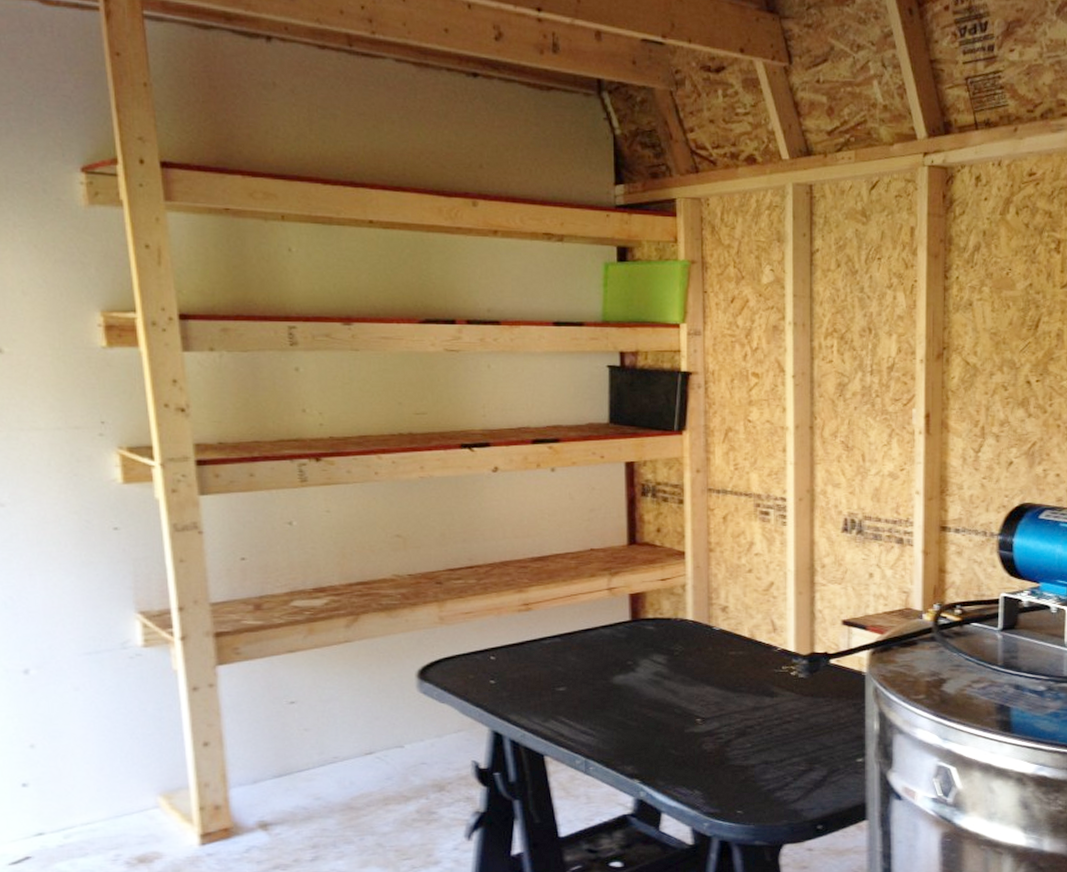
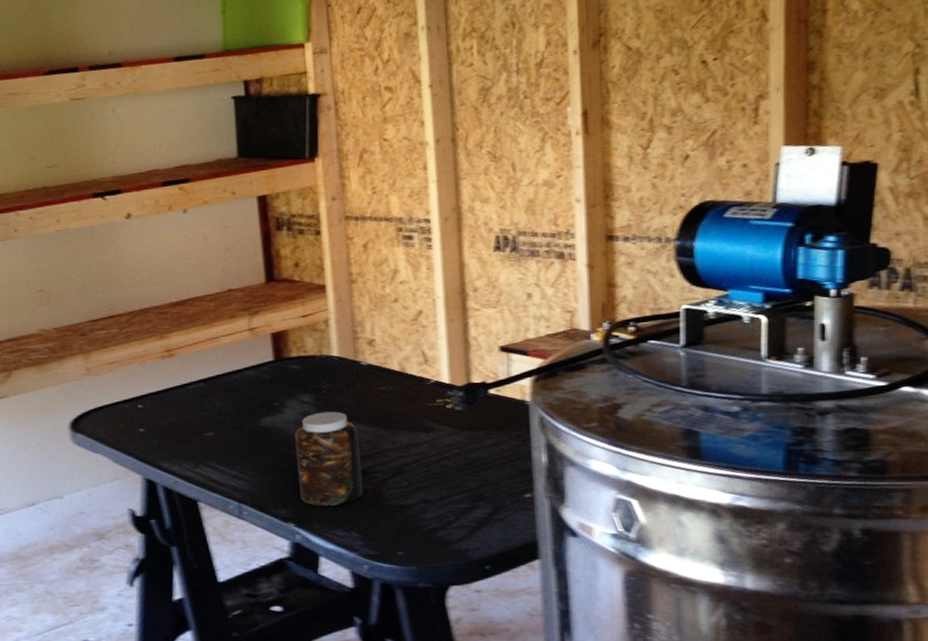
jar: none [645,673,708,764] -> present [294,411,364,506]

